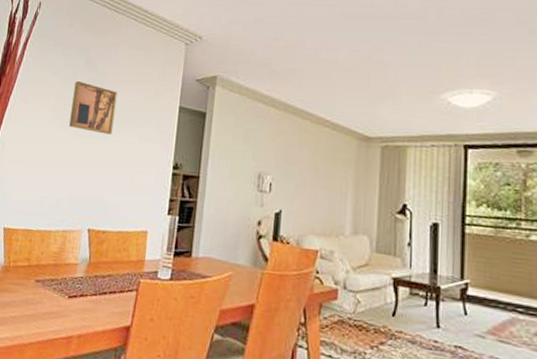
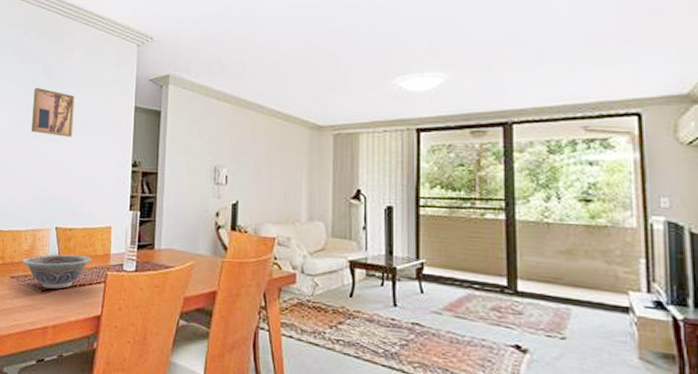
decorative bowl: none [50,258,125,296] -> present [23,254,92,289]

